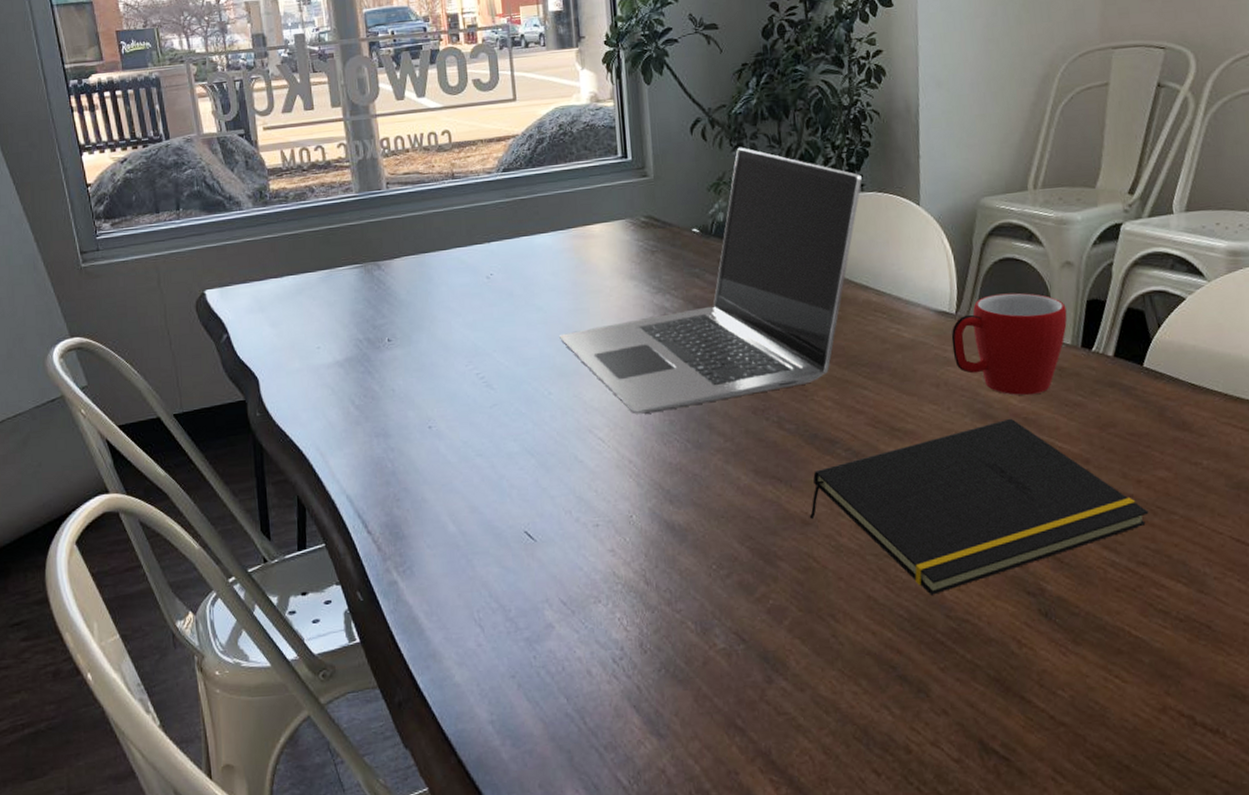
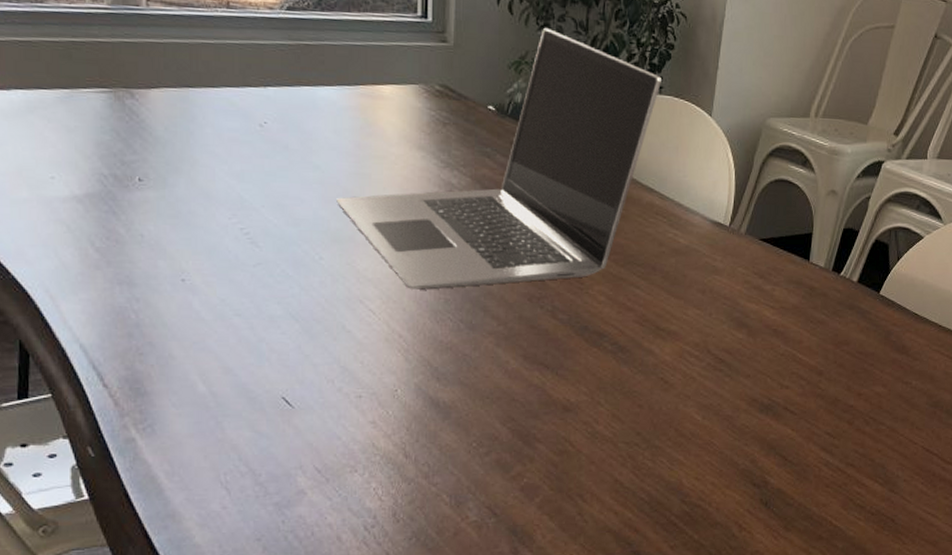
notepad: present [809,418,1149,595] -> none [570,328,863,482]
mug: present [951,293,1067,396] -> none [721,212,825,310]

